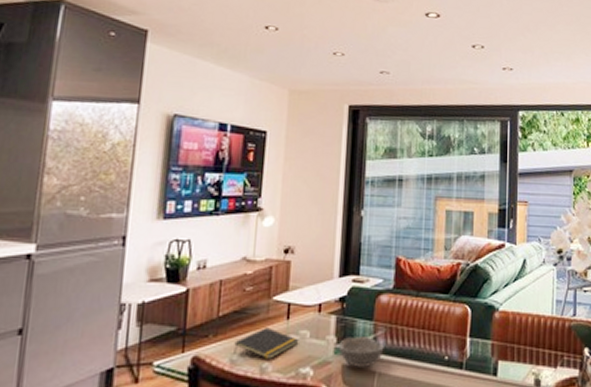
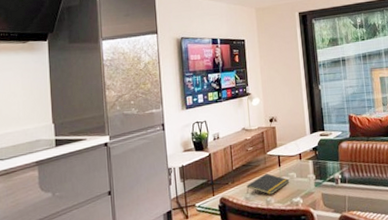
bowl: present [338,337,384,367] -> none [317,172,350,194]

